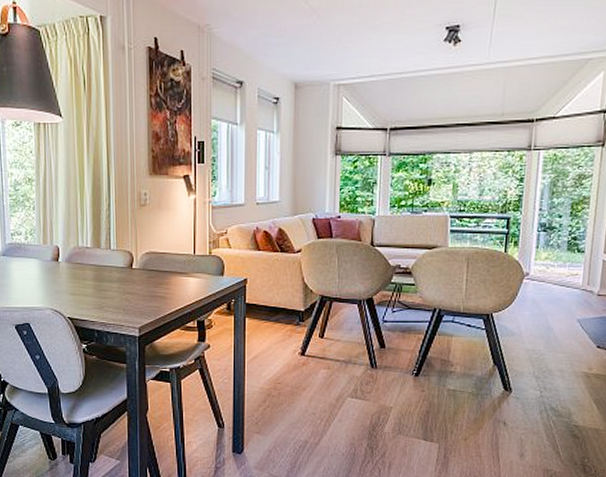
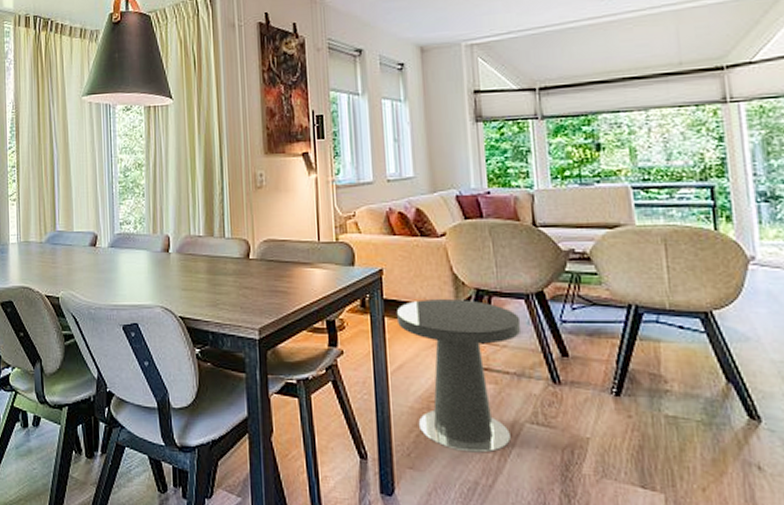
side table: none [256,304,353,420] -> present [397,299,522,453]

